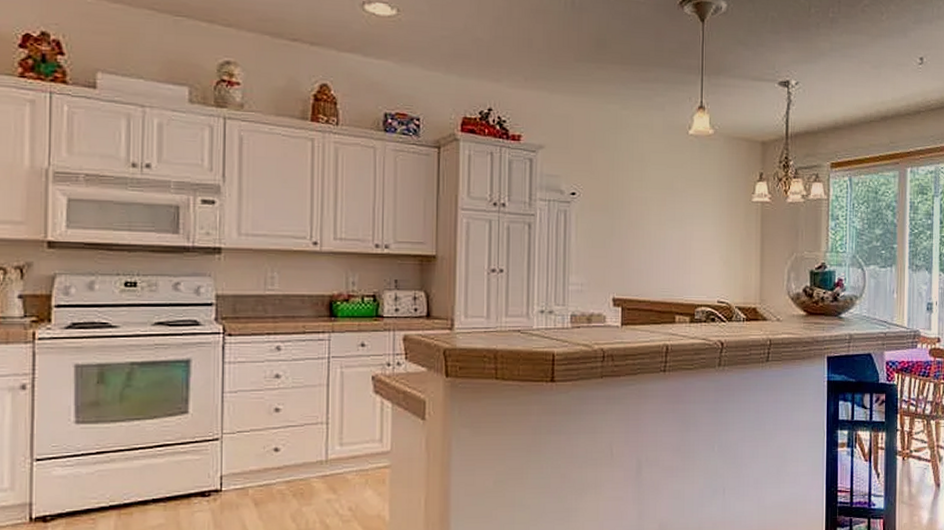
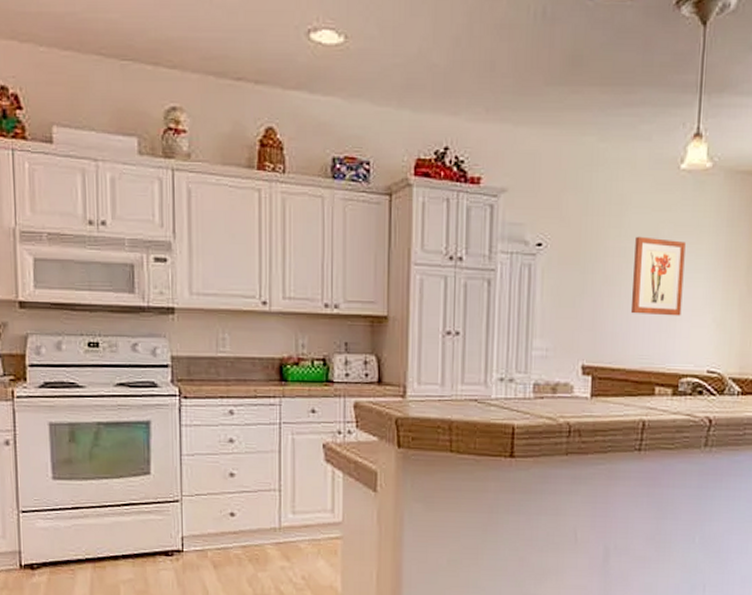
wall art: none [652,188,696,255] -> present [630,236,686,316]

